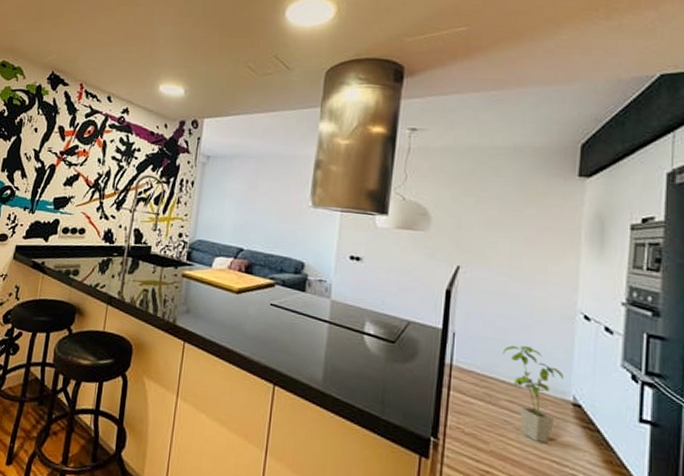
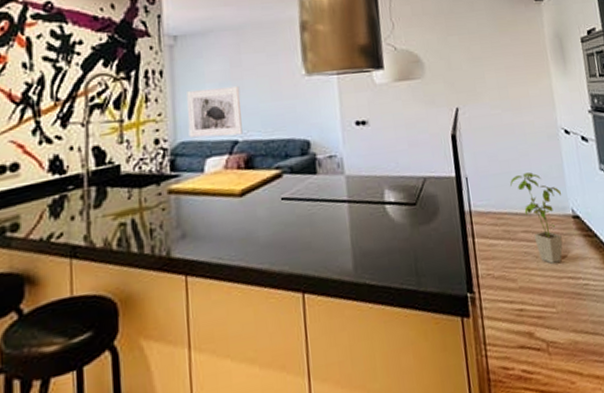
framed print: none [205,202,253,245] -> present [187,86,243,138]

